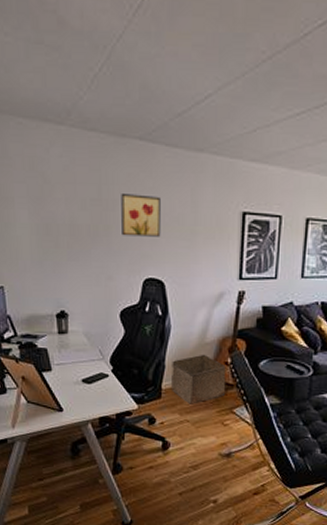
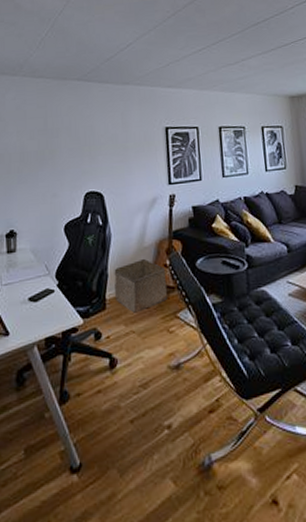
wall art: present [121,192,161,237] -> none [63,122,98,158]

